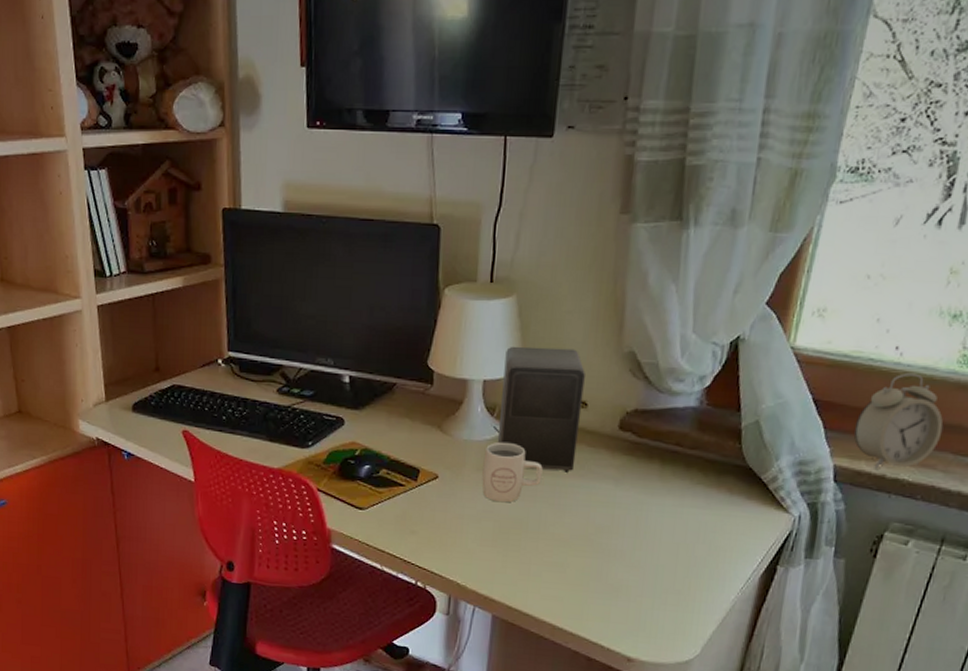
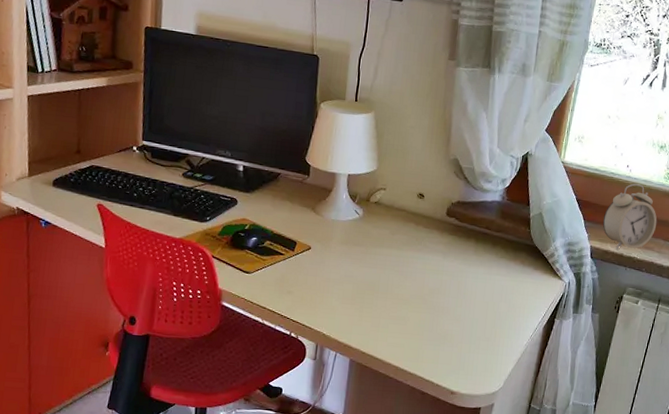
mug: present [482,441,543,503] -> none [345,222,391,270]
speaker: present [497,346,586,472] -> none [357,149,424,247]

